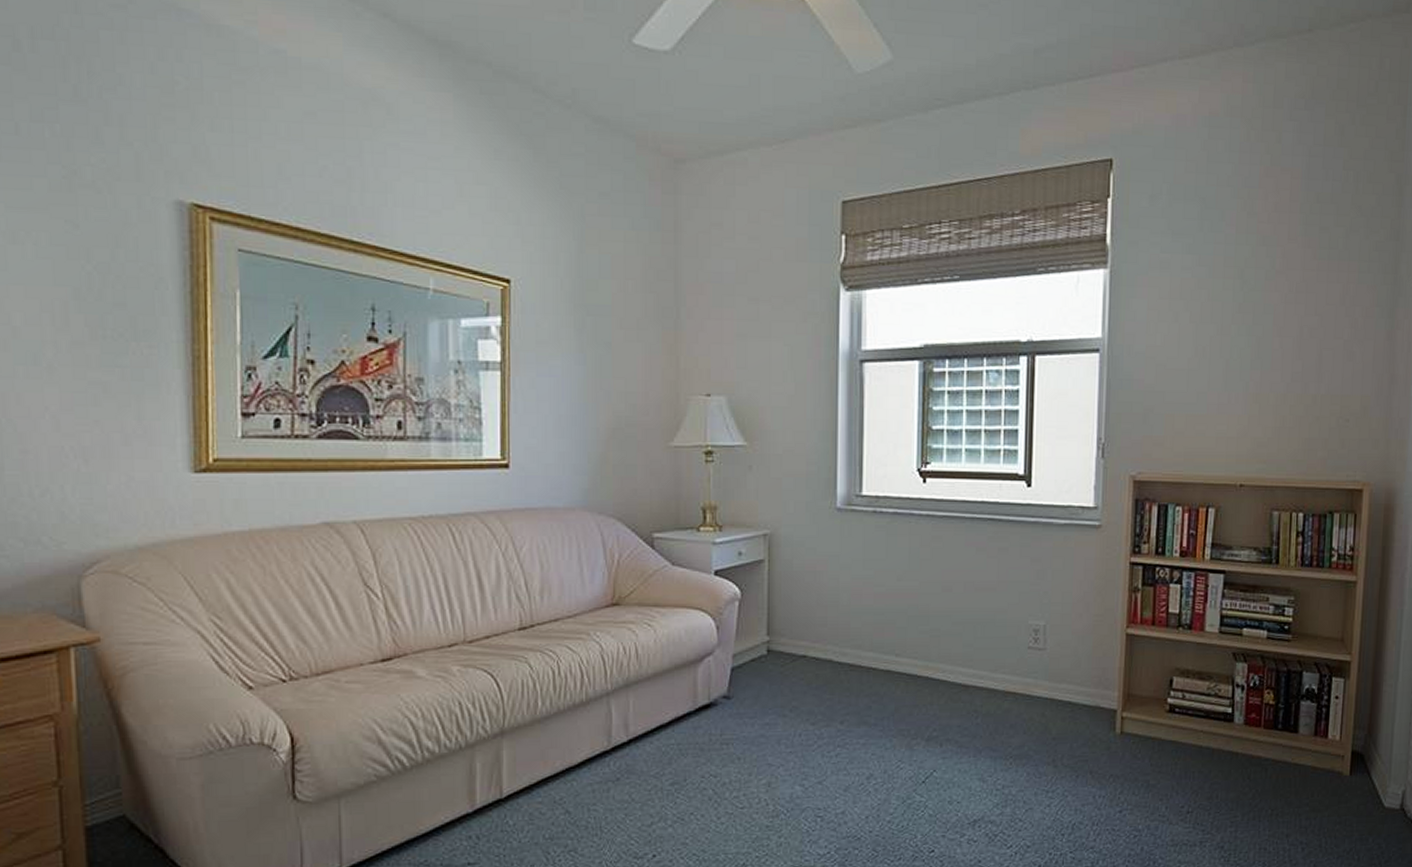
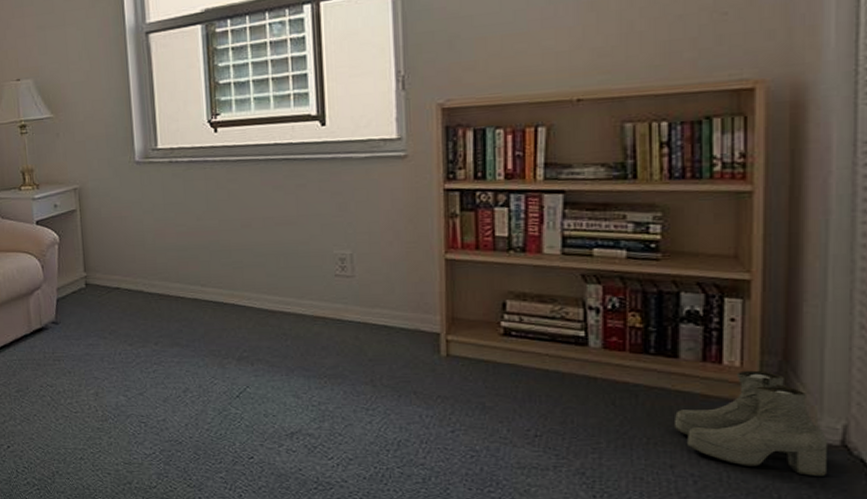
boots: none [1291,743,1393,838] -> present [673,370,829,476]

